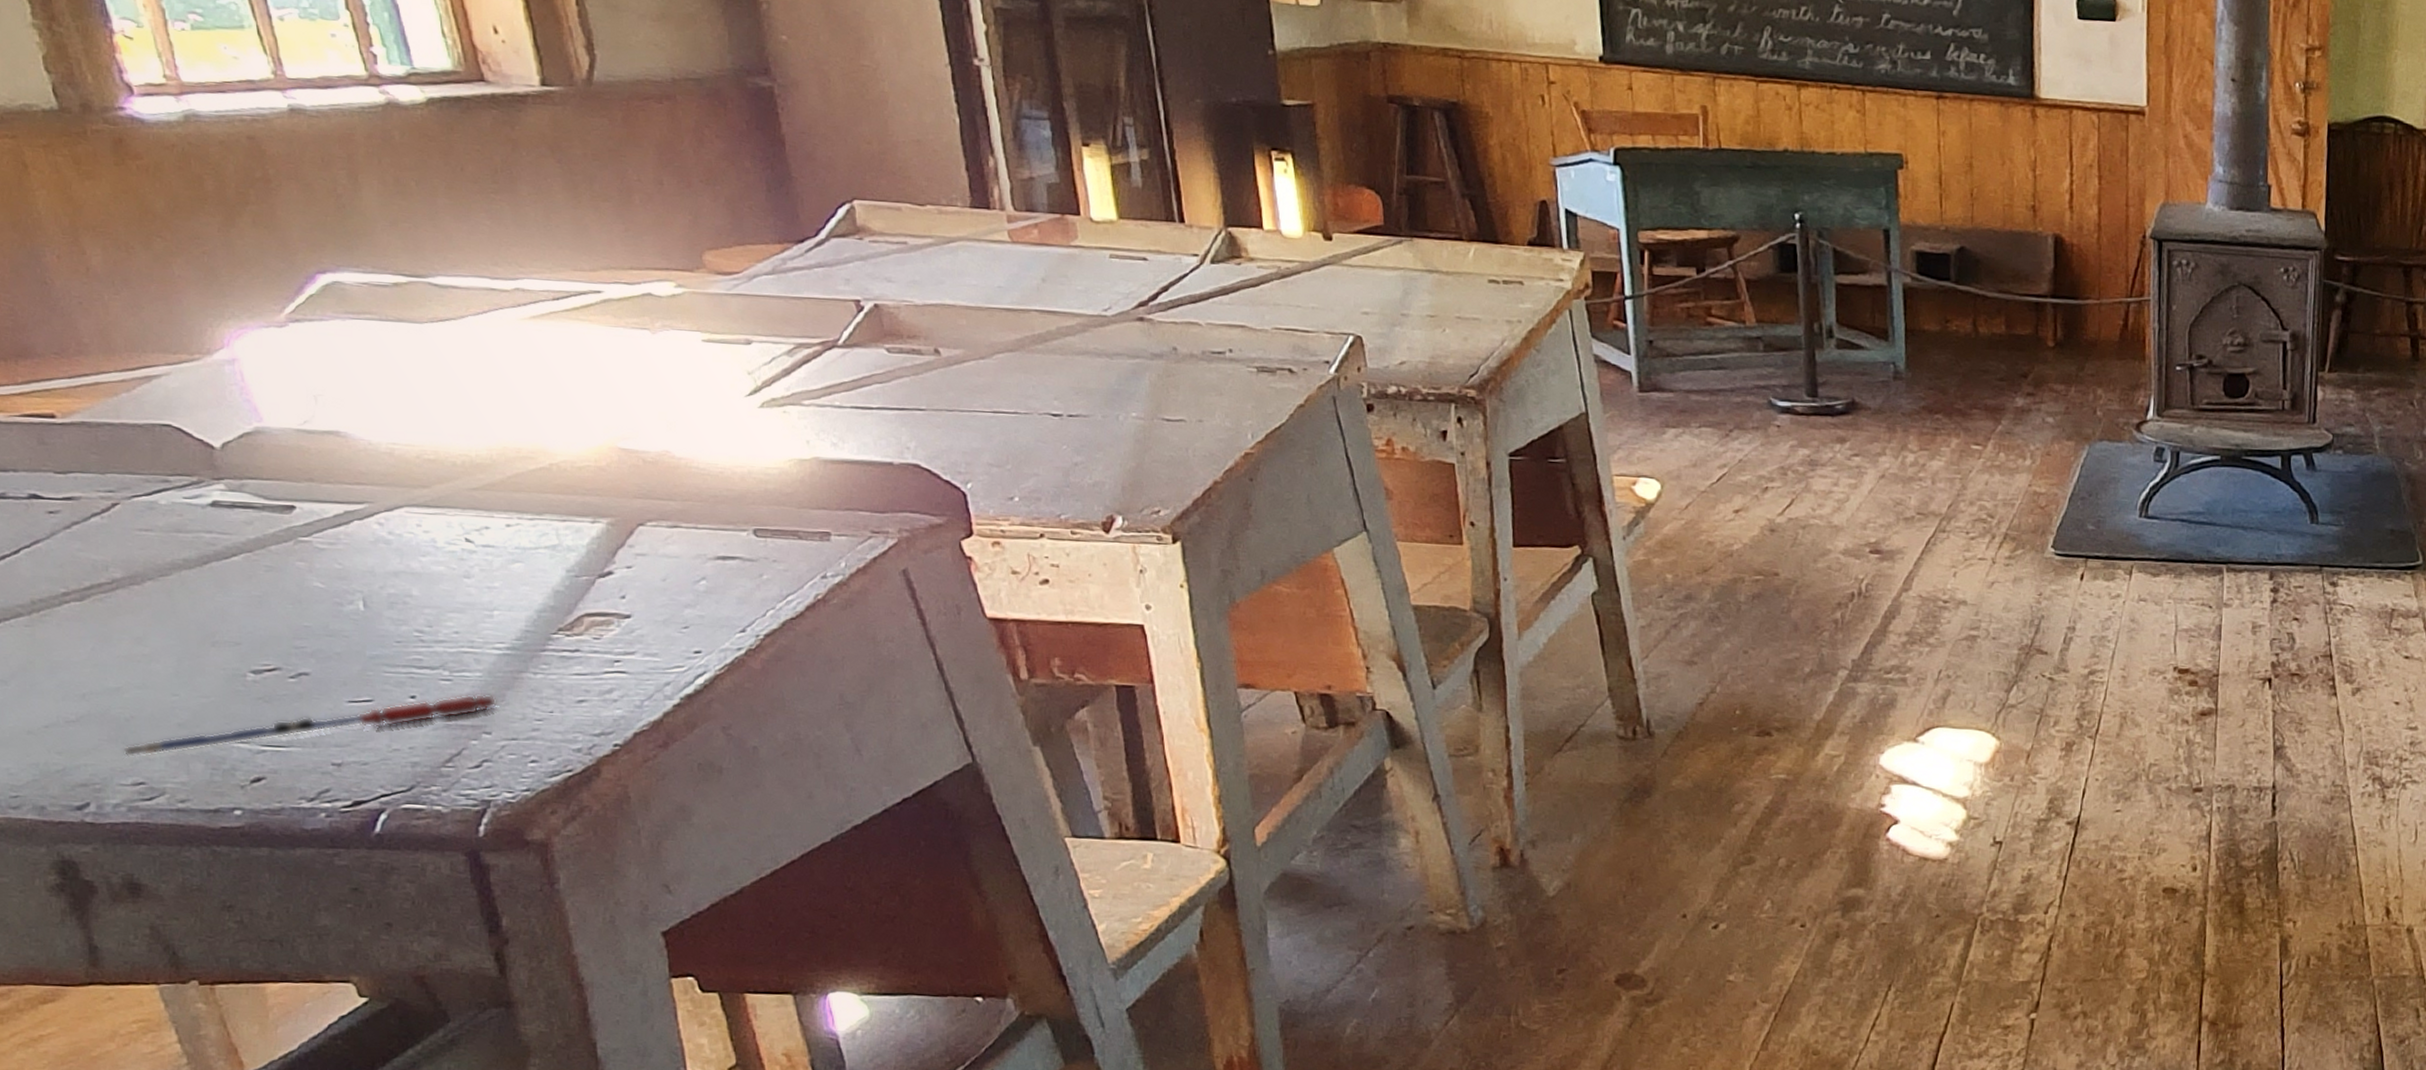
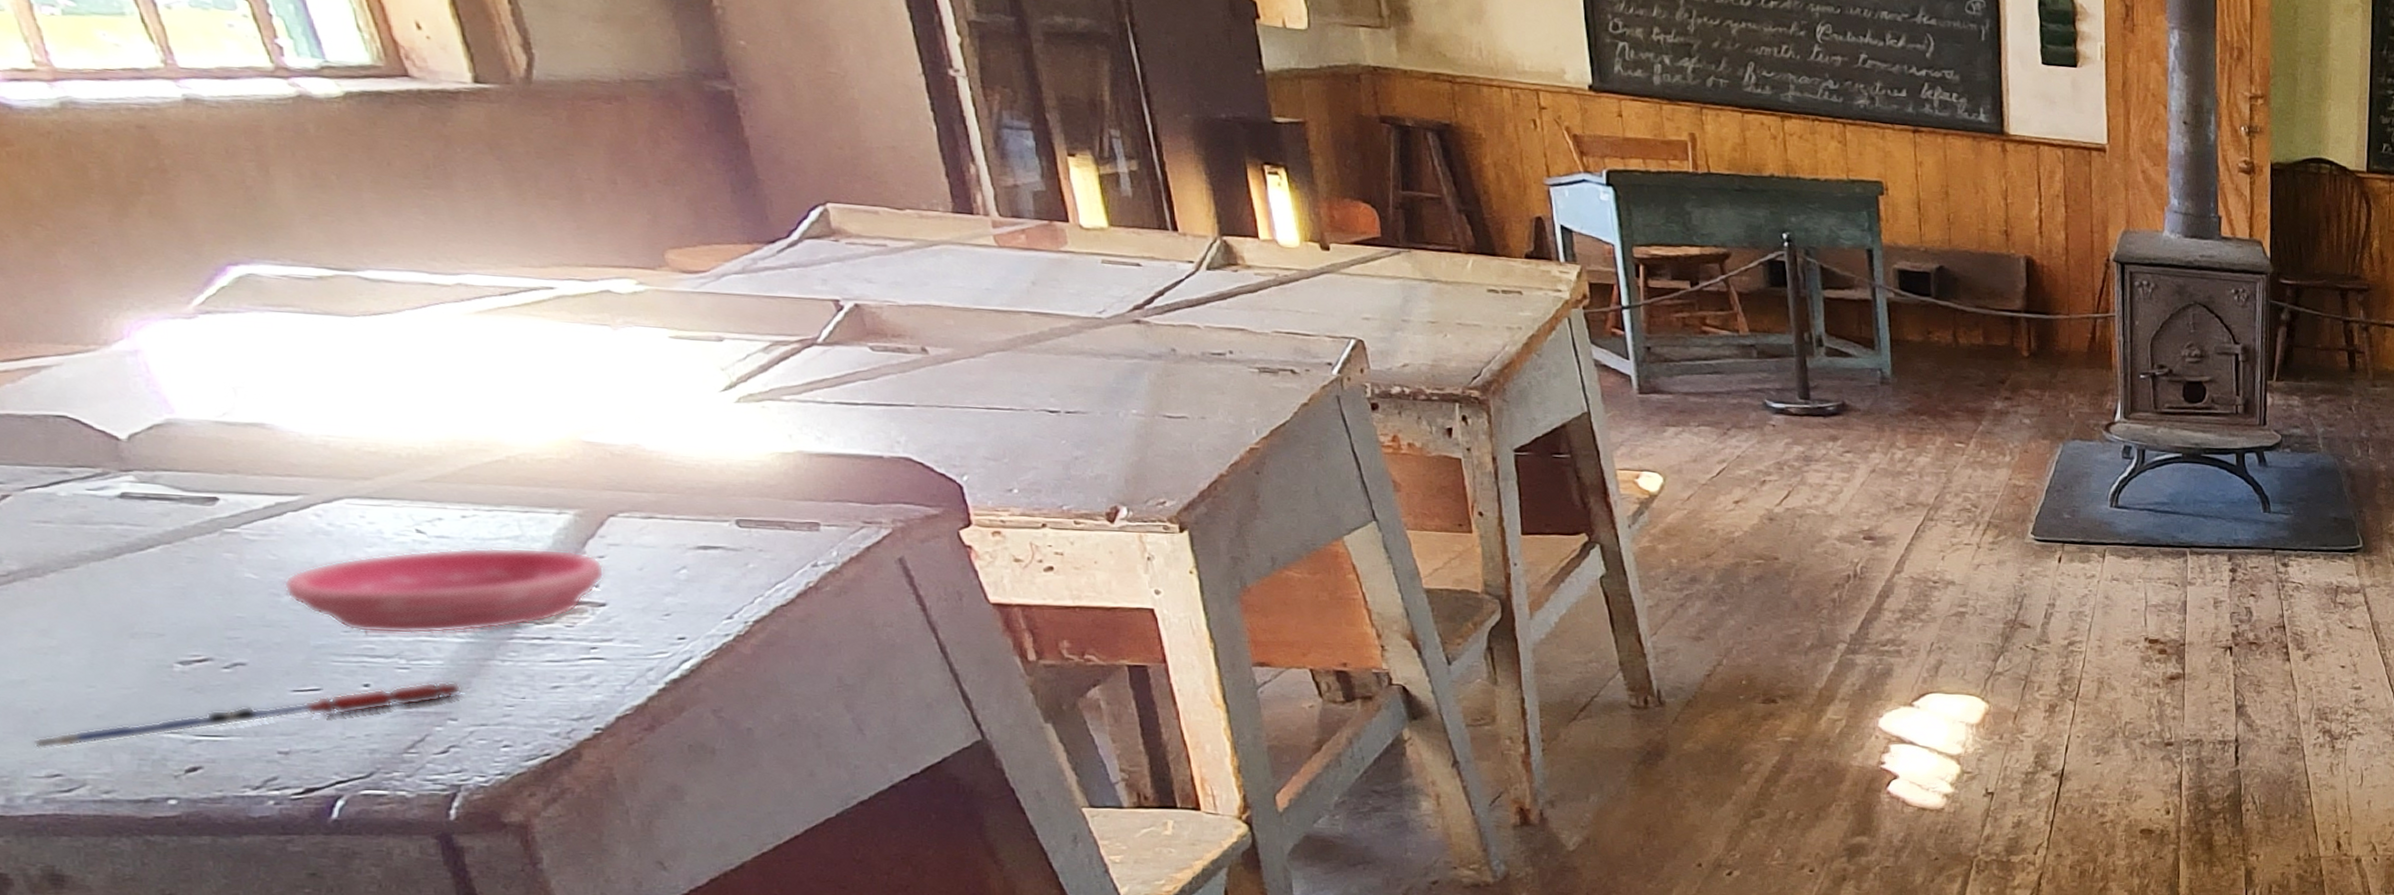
saucer: none [346,557,631,646] -> present [283,547,605,635]

